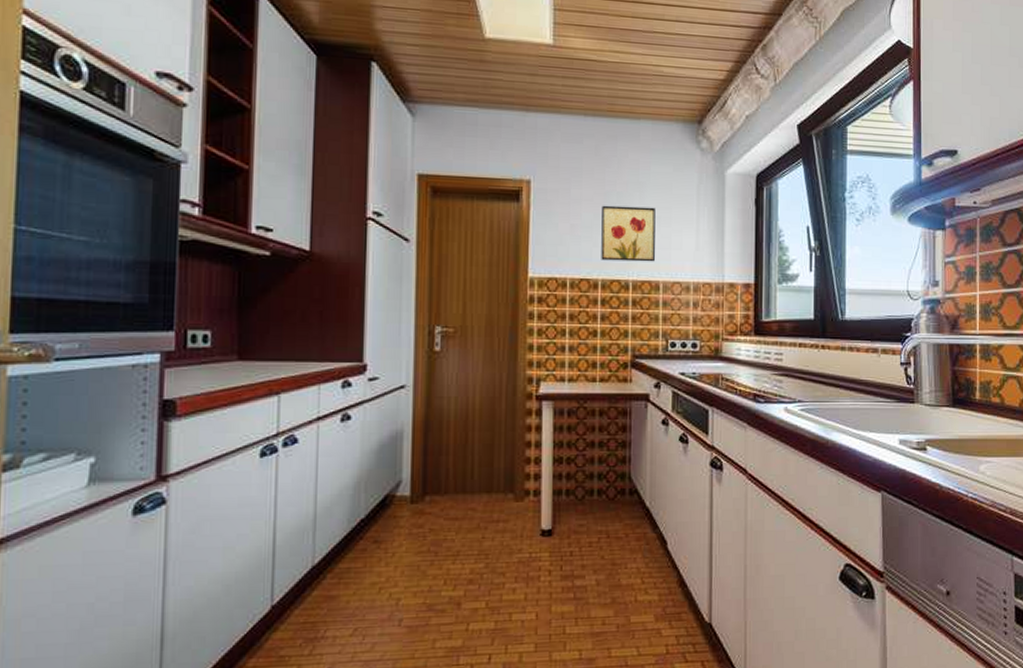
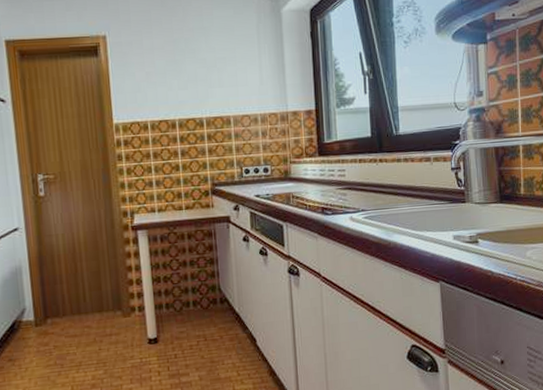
wall art: present [601,205,656,262] -> none [172,49,224,102]

